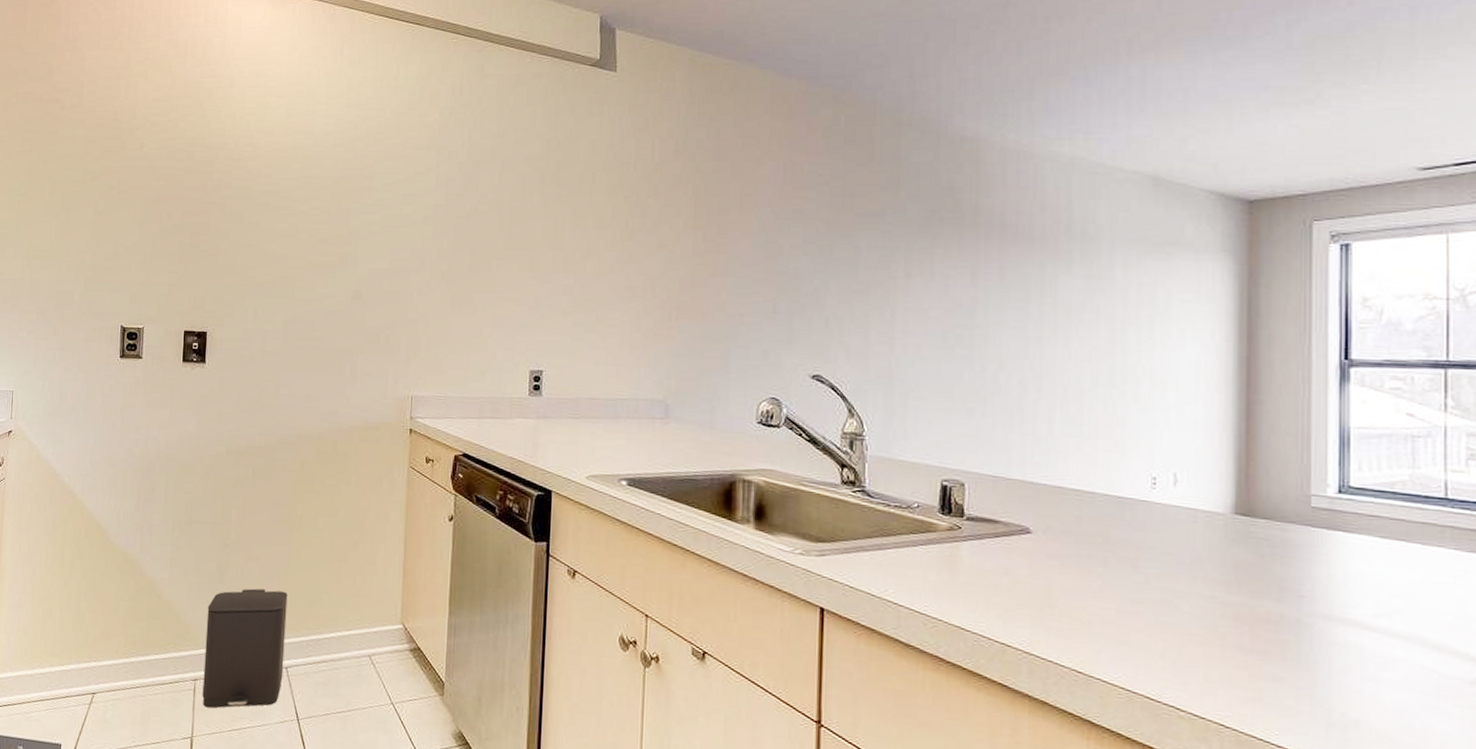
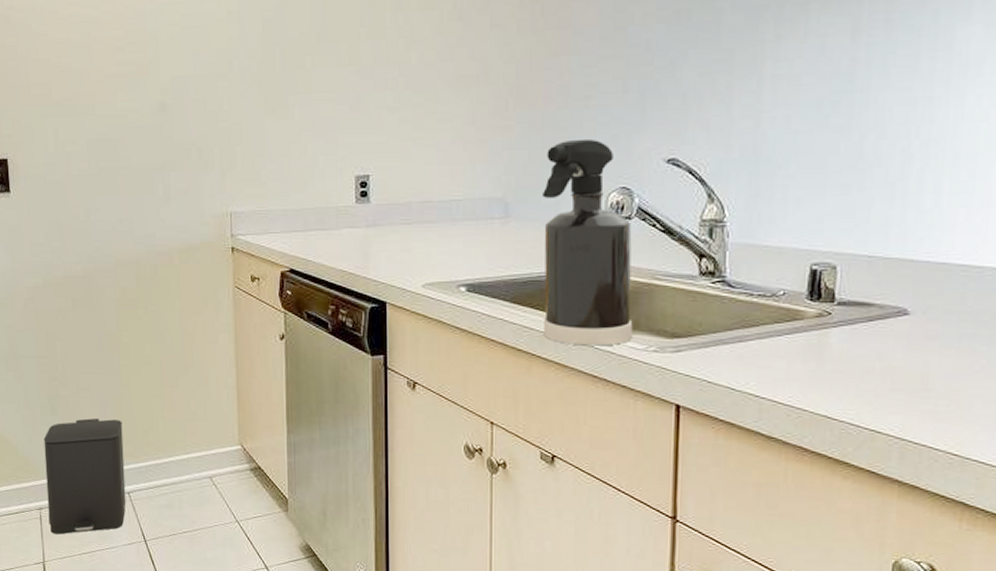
spray bottle: none [698,351,781,546] -> present [543,138,633,346]

